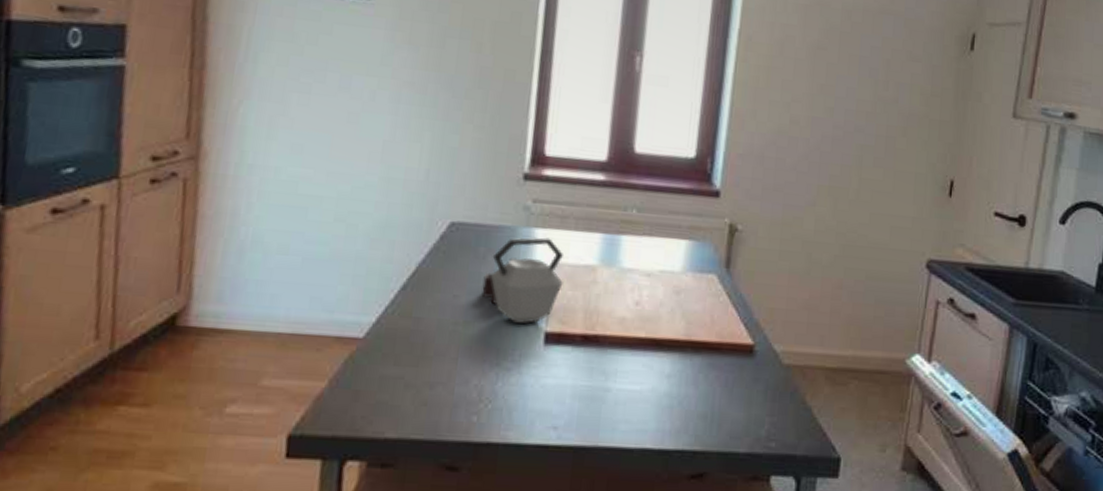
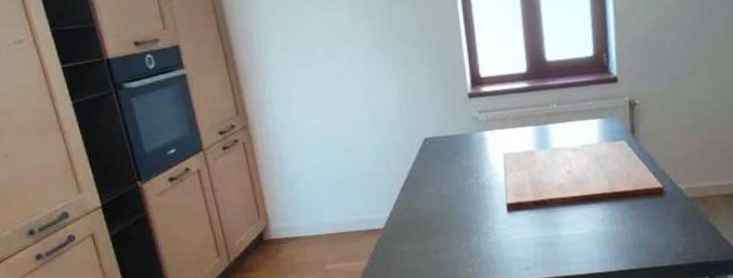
kettle: present [481,237,563,324] -> none [455,137,513,201]

